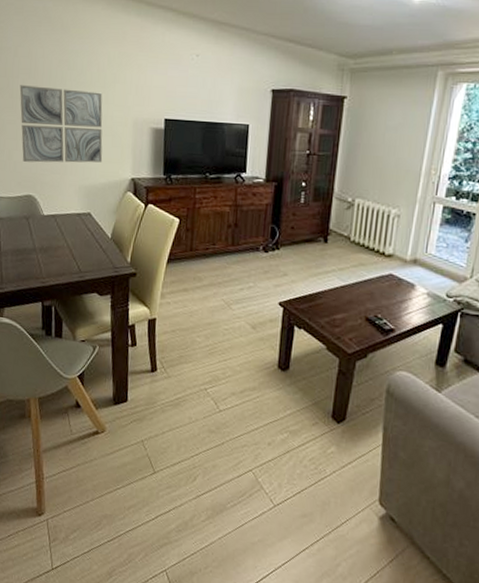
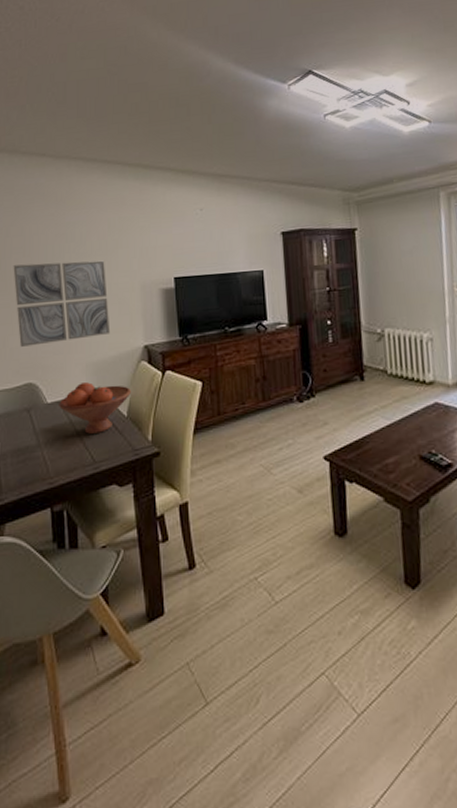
fruit bowl: none [53,202,117,248] -> present [59,382,132,434]

